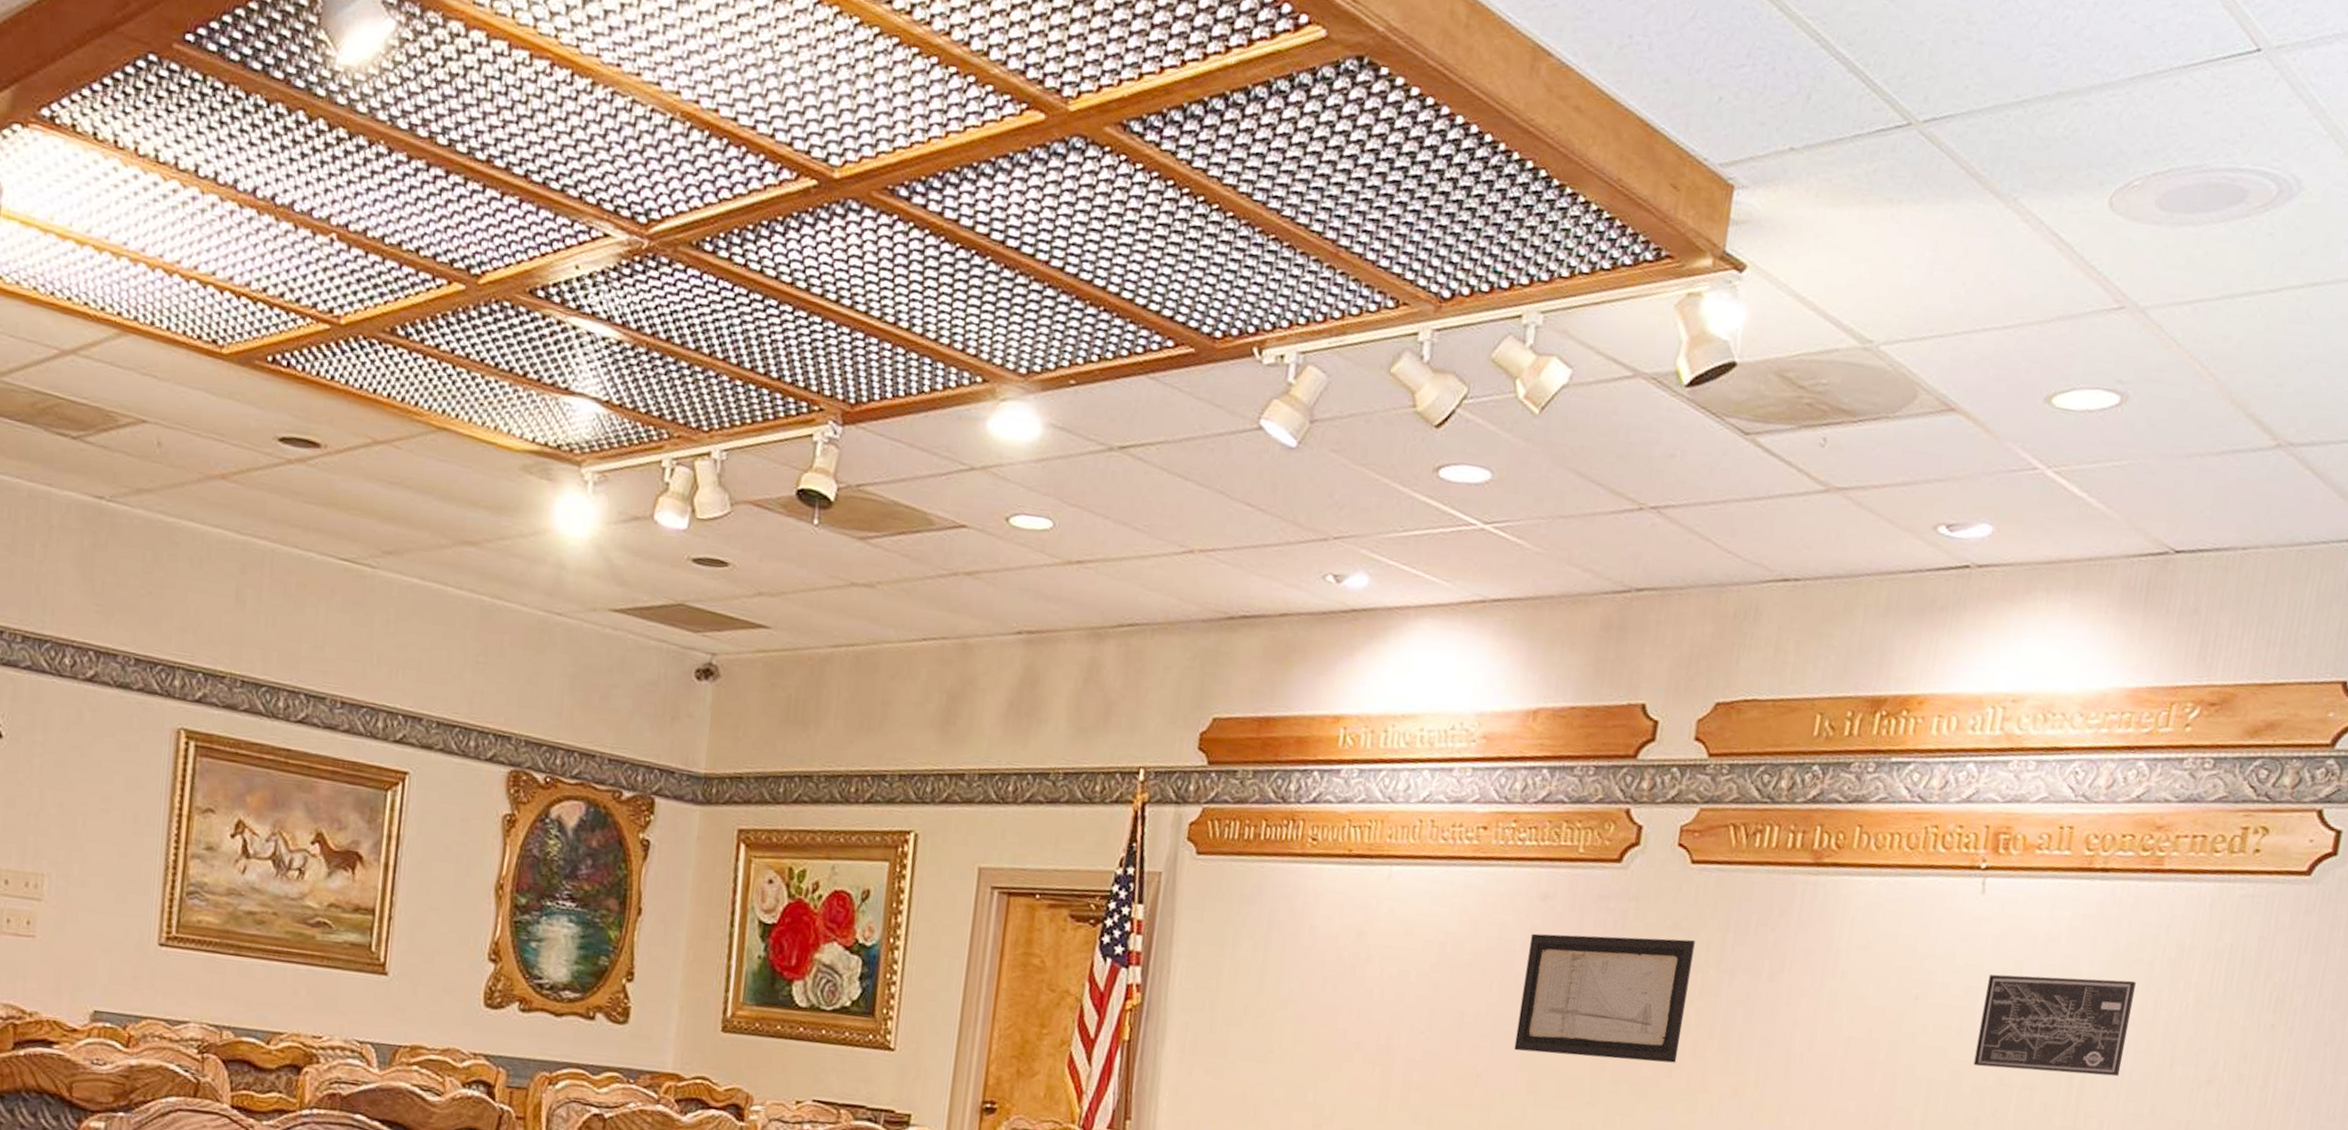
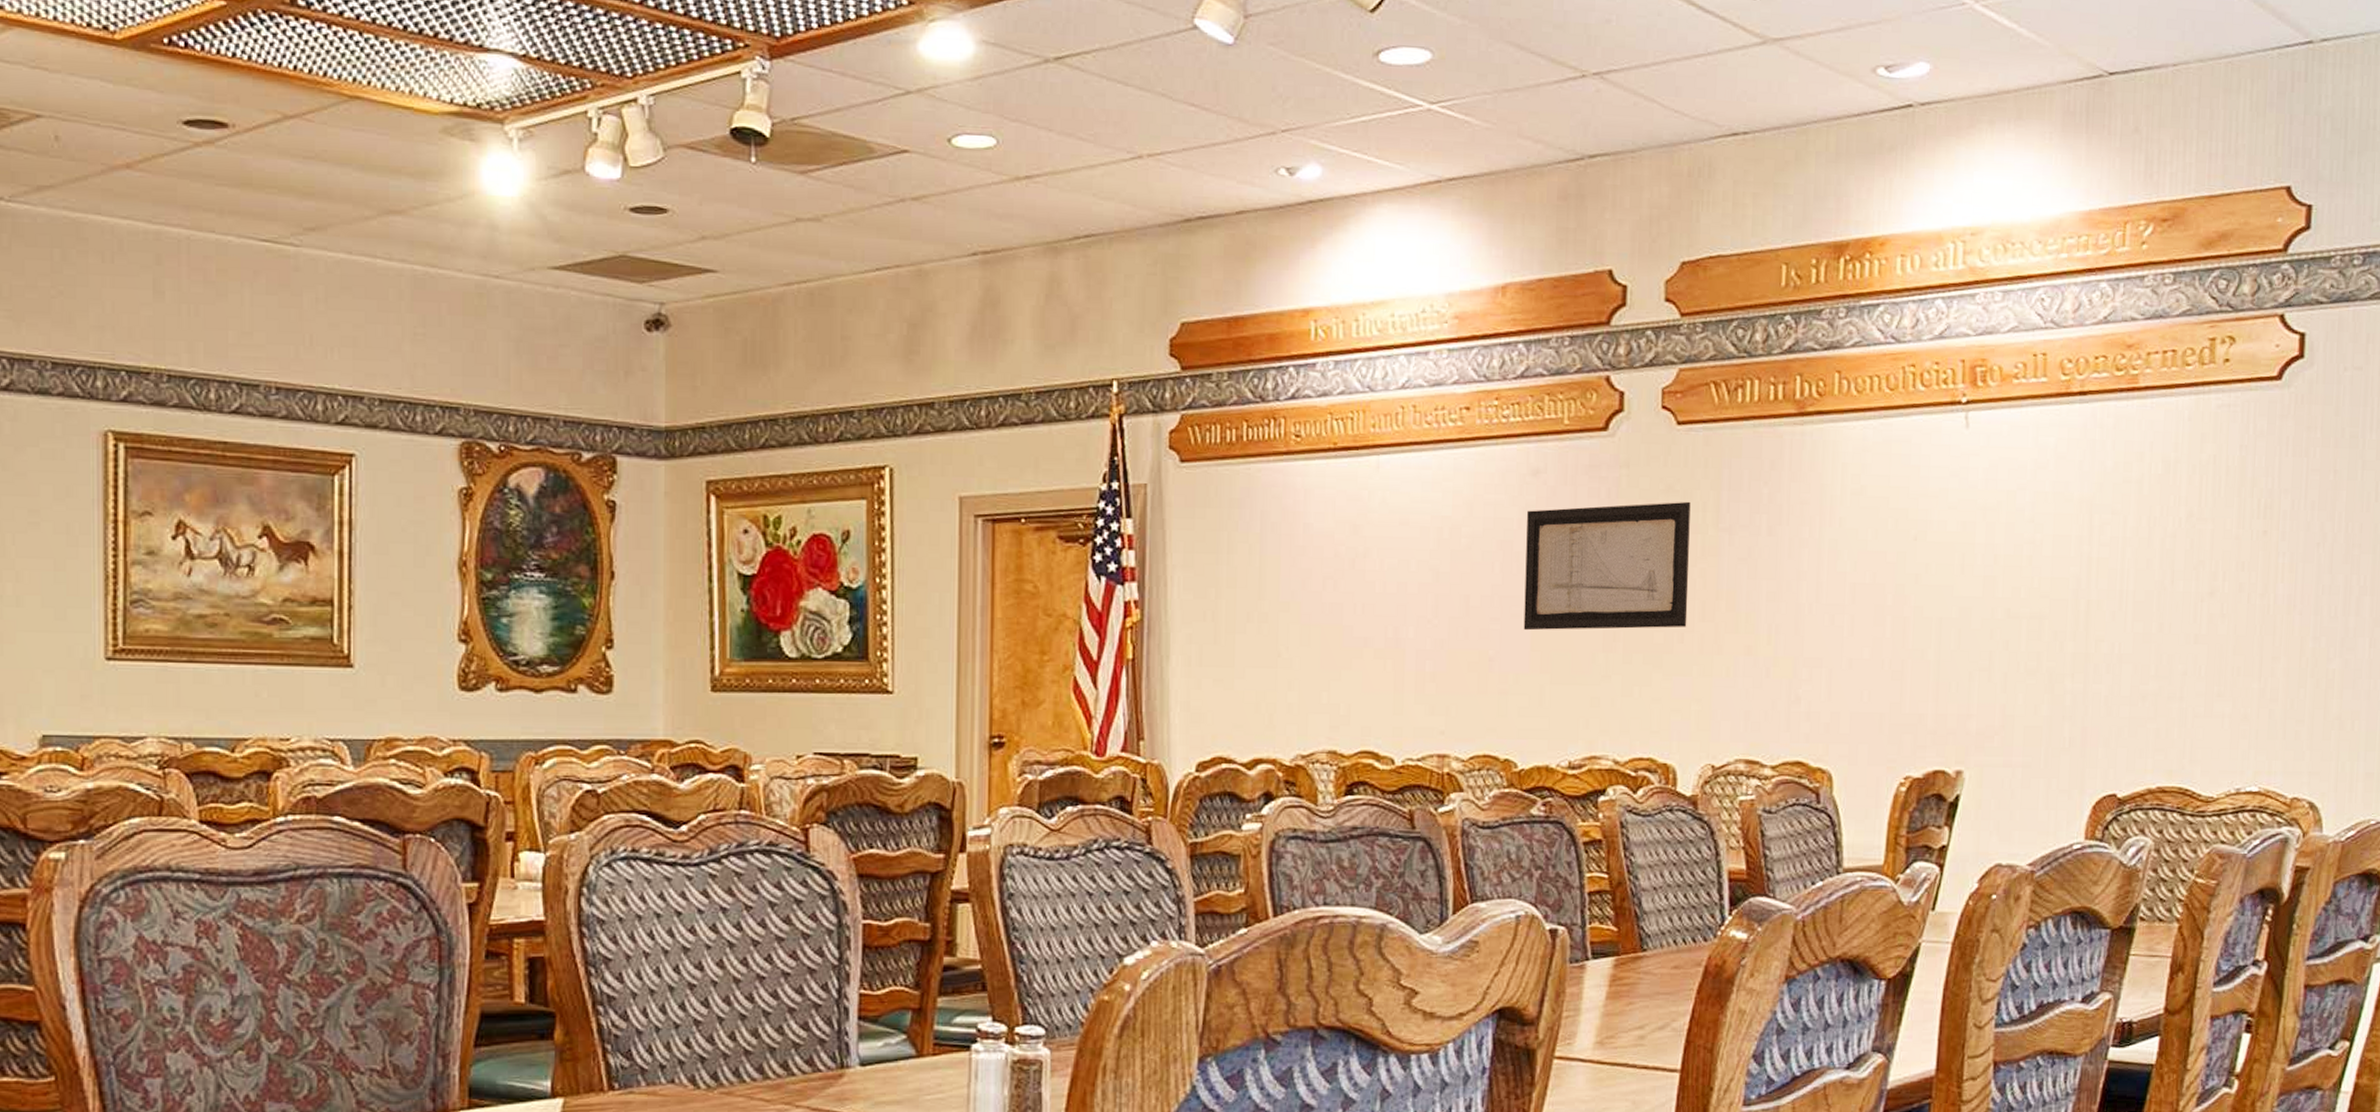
wall art: present [1973,974,2136,1077] -> none [1980,500,2127,601]

